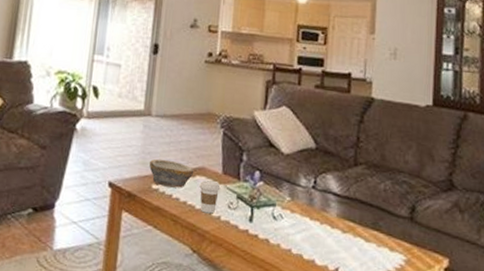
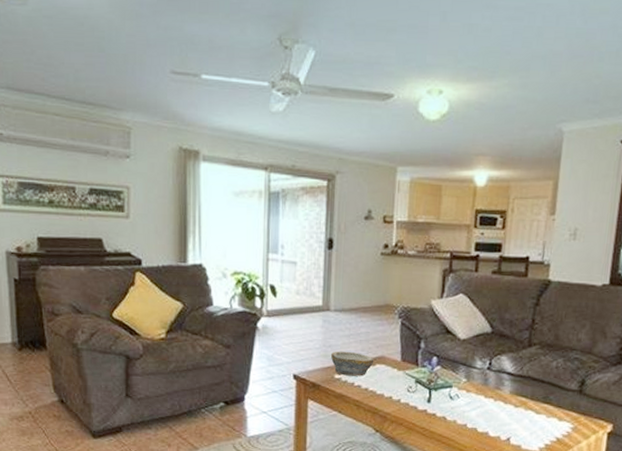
coffee cup: present [199,180,221,214] -> none [379,368,400,398]

